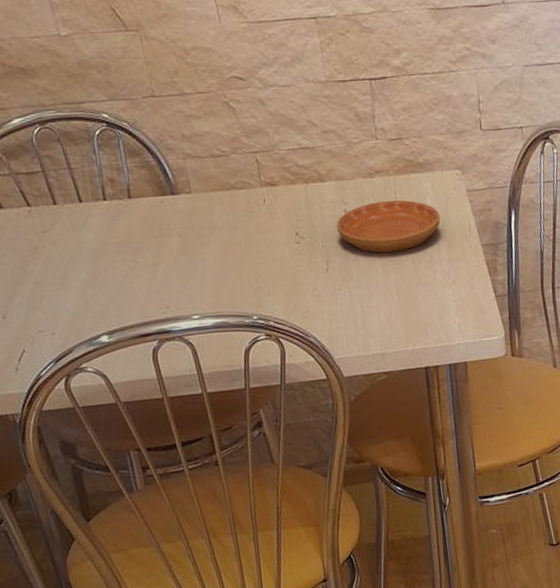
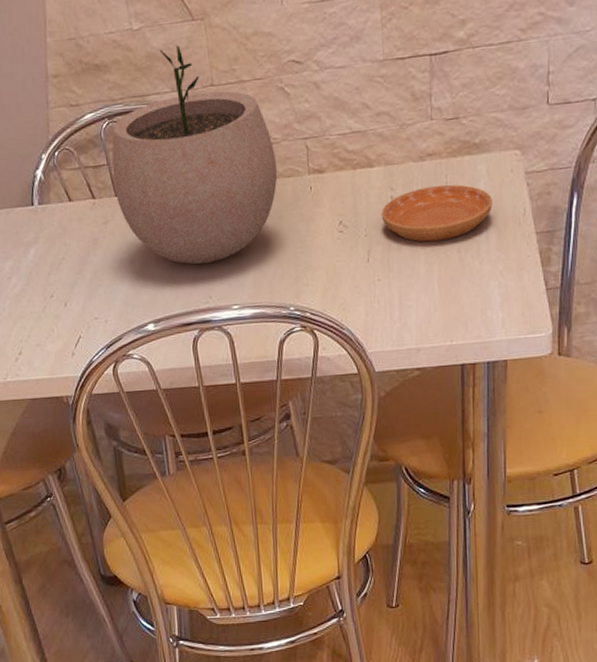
plant pot: none [45,54,229,275] -> present [112,45,278,265]

